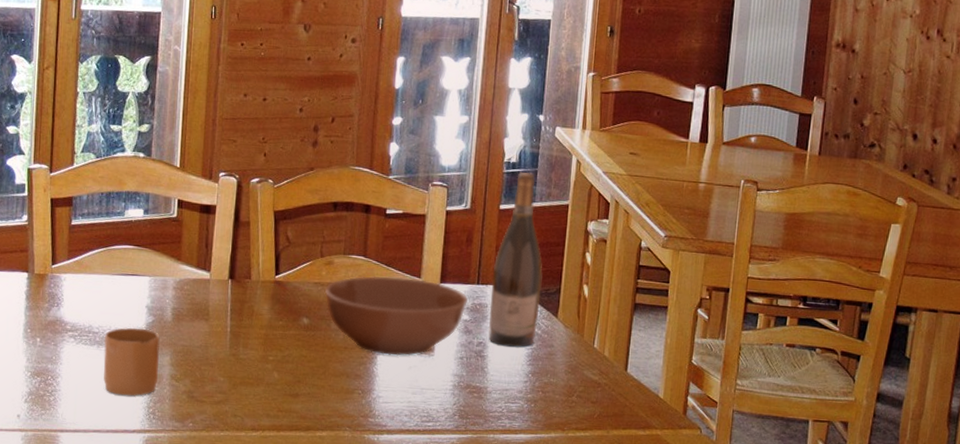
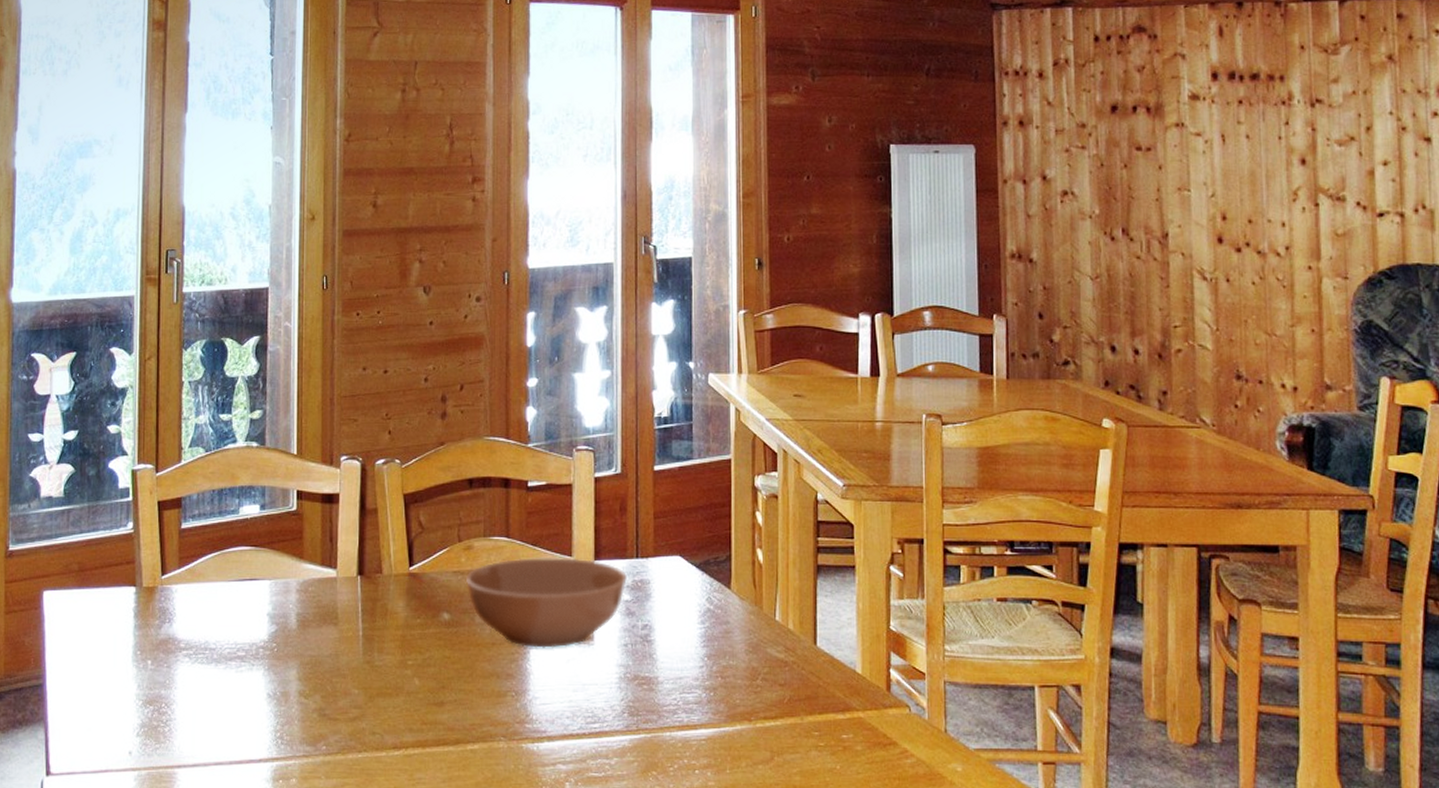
cup: present [103,327,160,396] -> none [222,640,285,720]
wine bottle: present [488,172,543,347] -> none [652,427,710,627]

